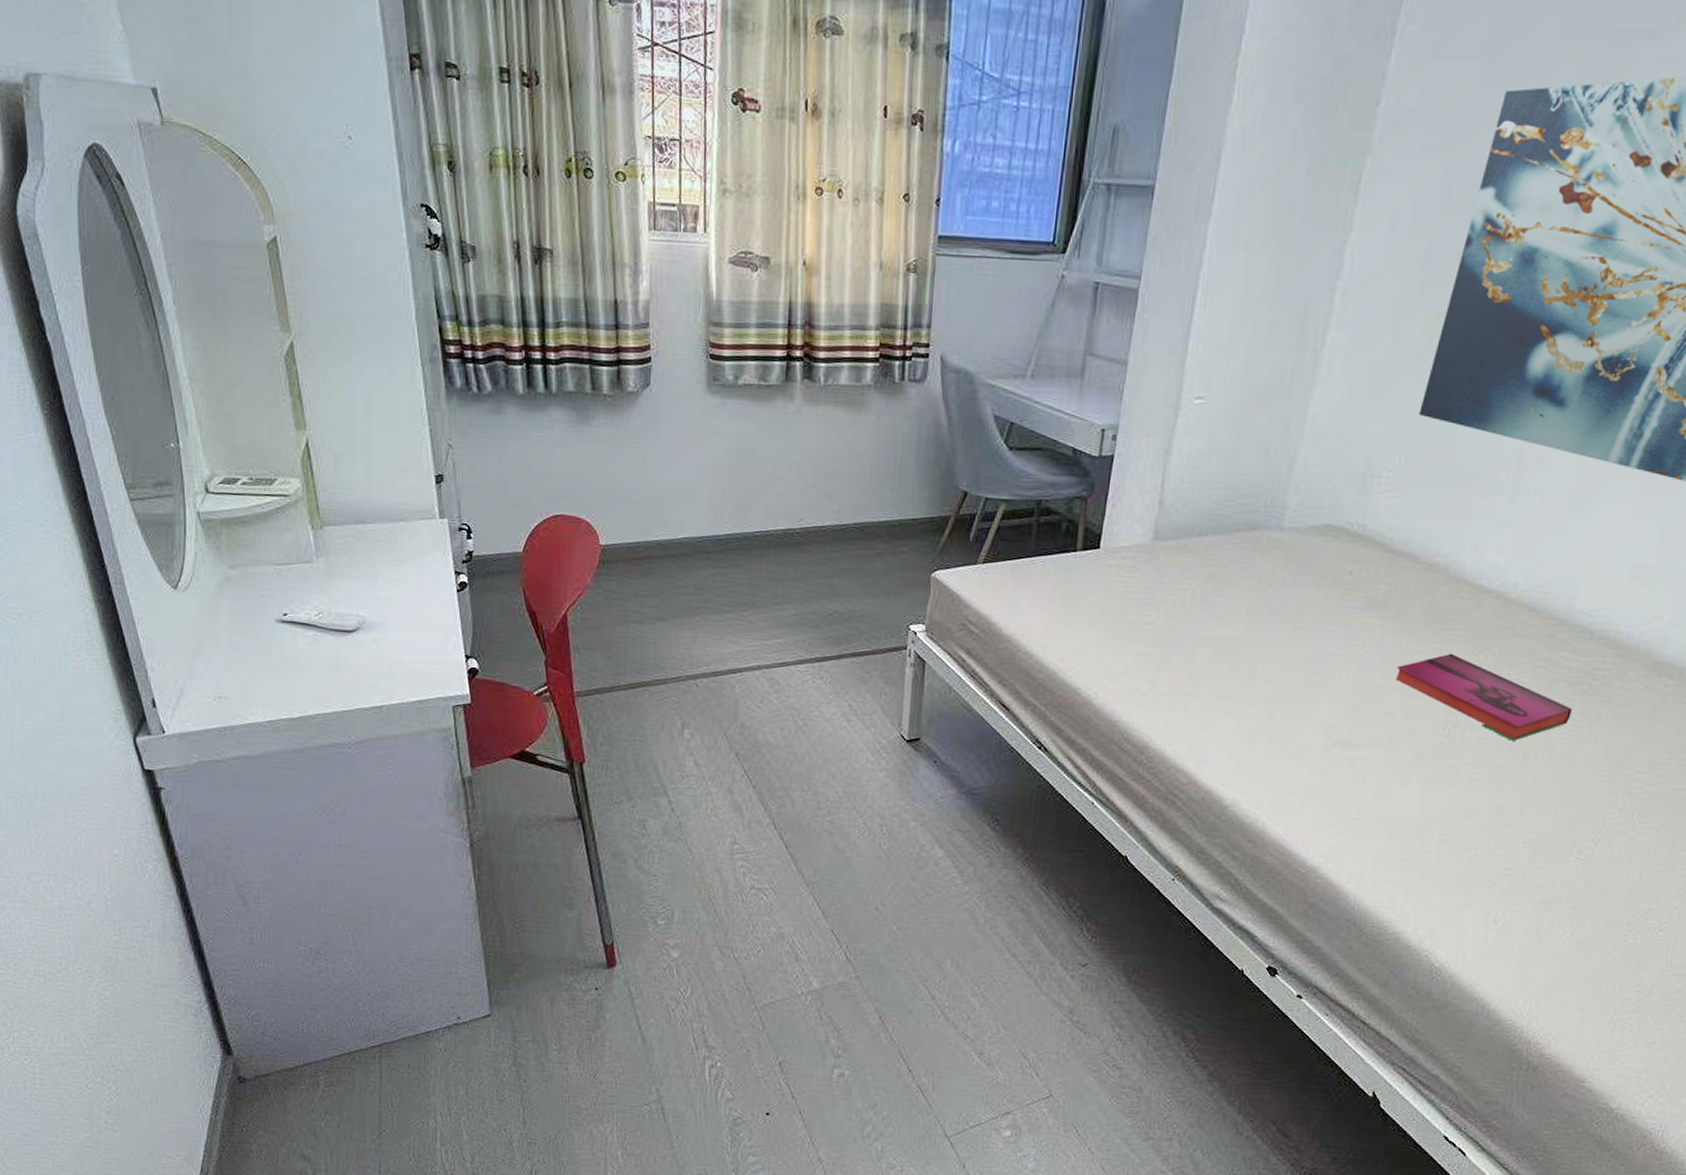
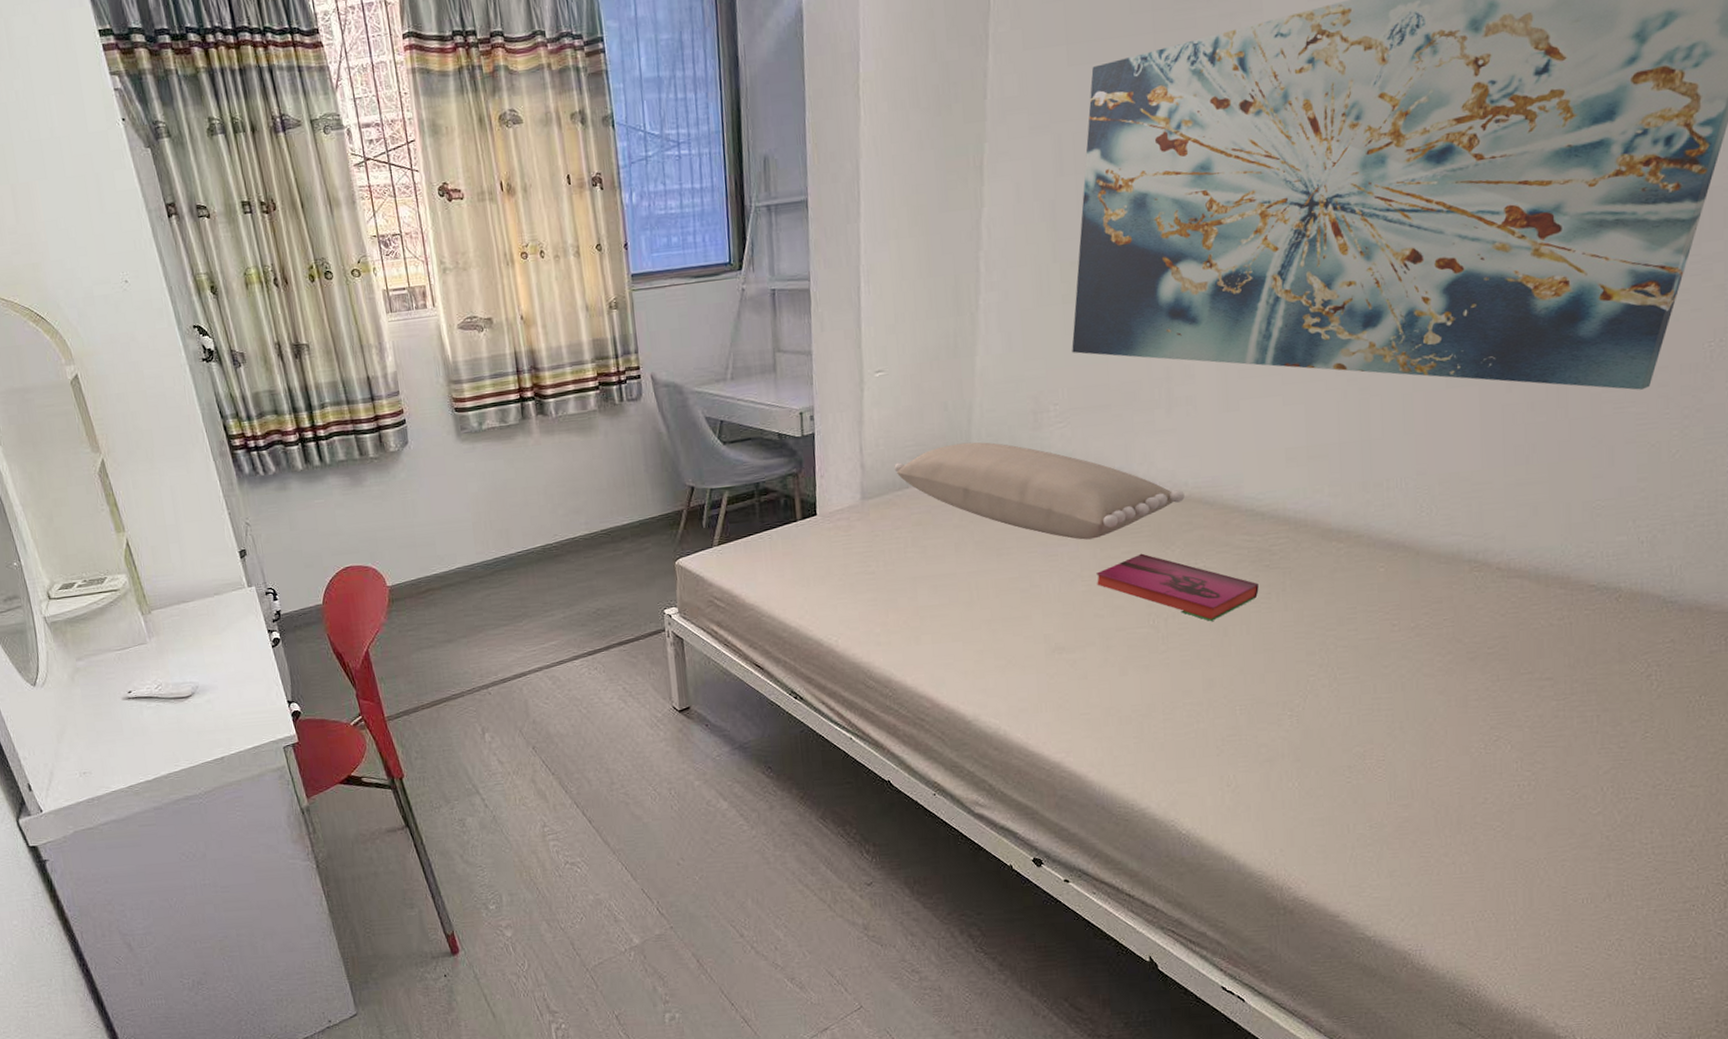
pillow: none [1196,495,1512,629] -> present [894,442,1185,540]

